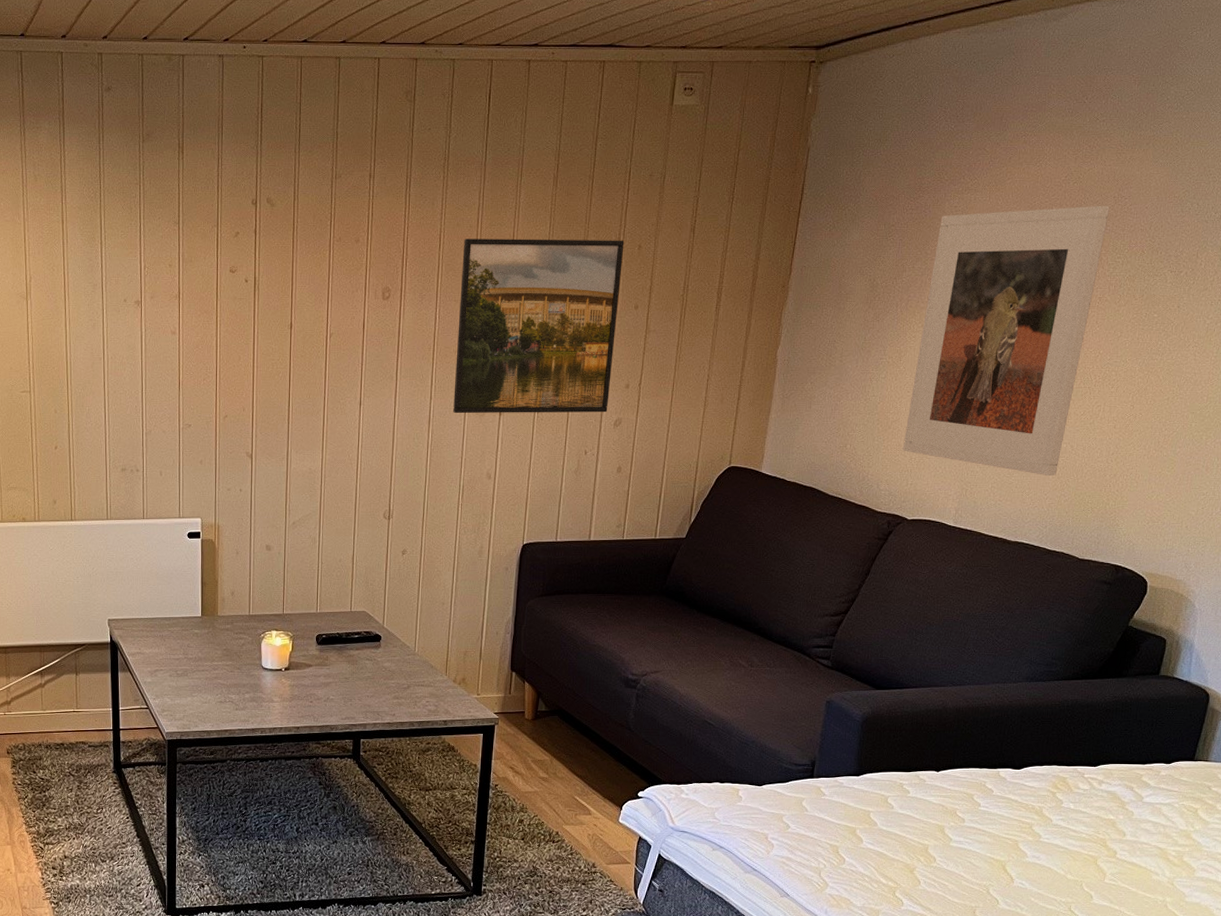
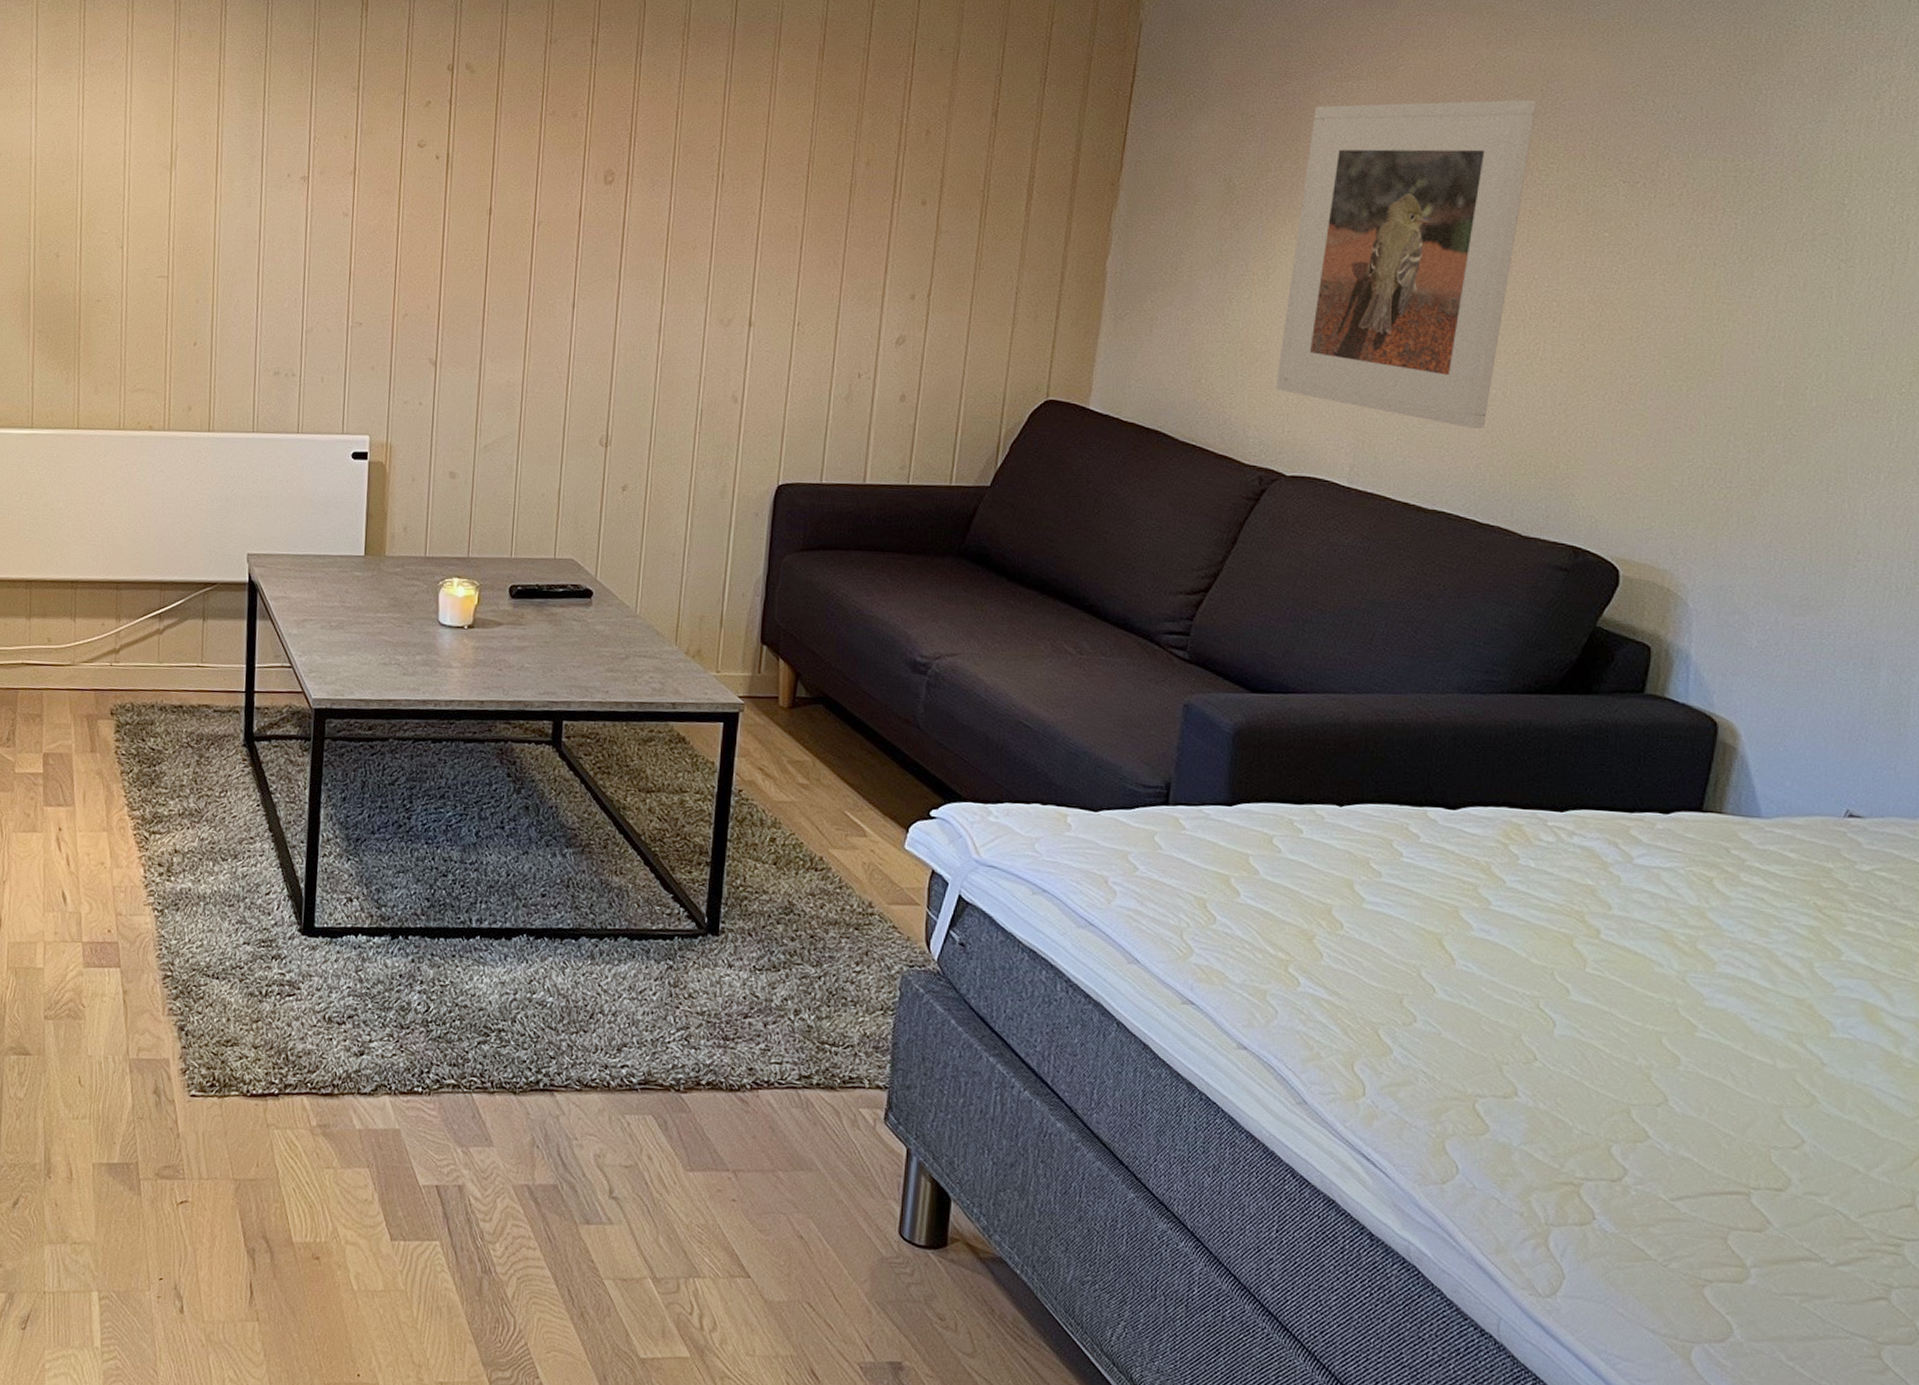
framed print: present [453,239,624,414] -> none [690,116,908,328]

